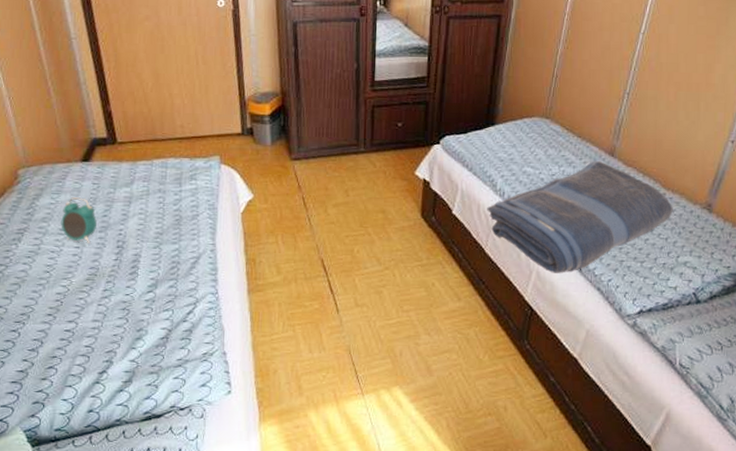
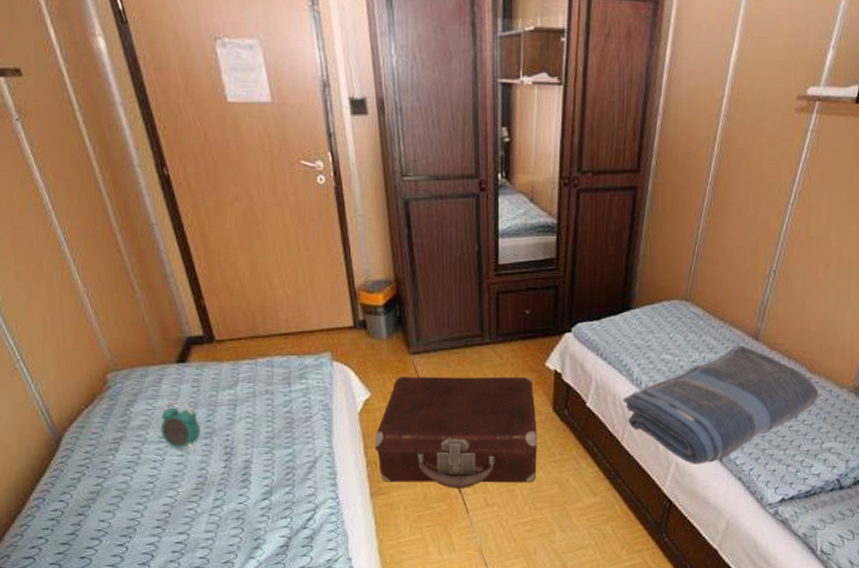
suitcase: none [254,180,406,288] -> present [374,376,537,488]

